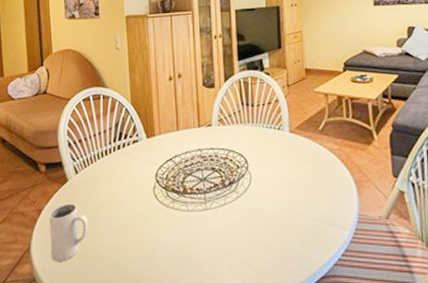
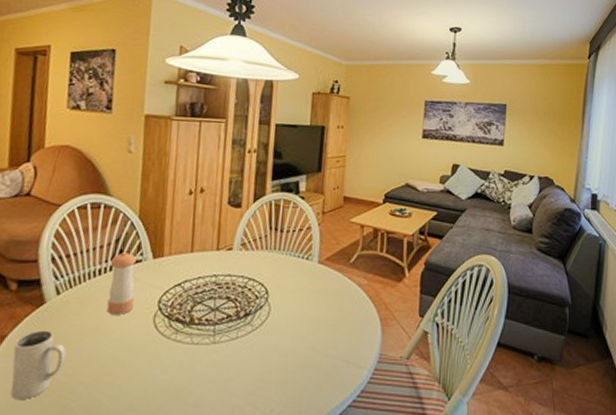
pepper shaker: none [113,135,136,188] -> present [106,252,137,315]

